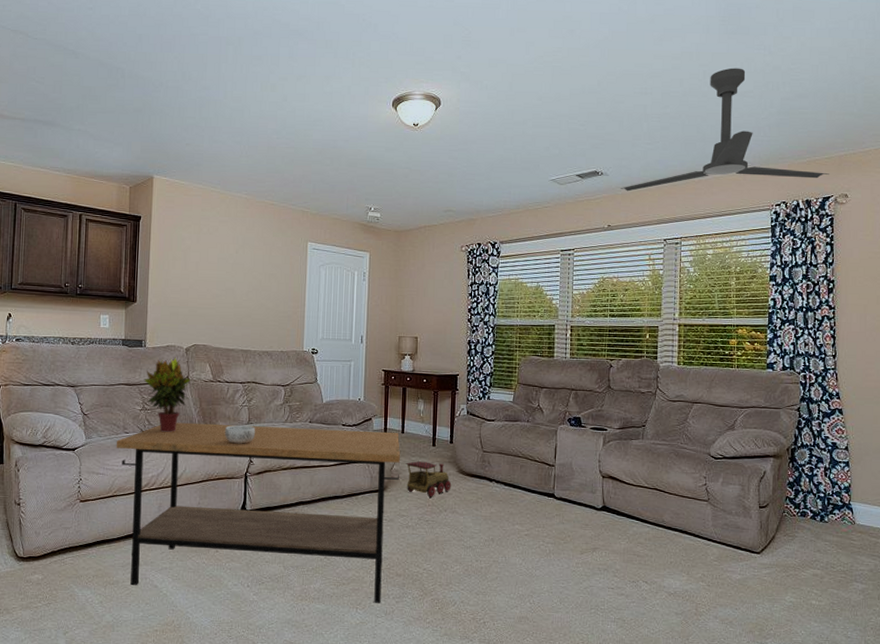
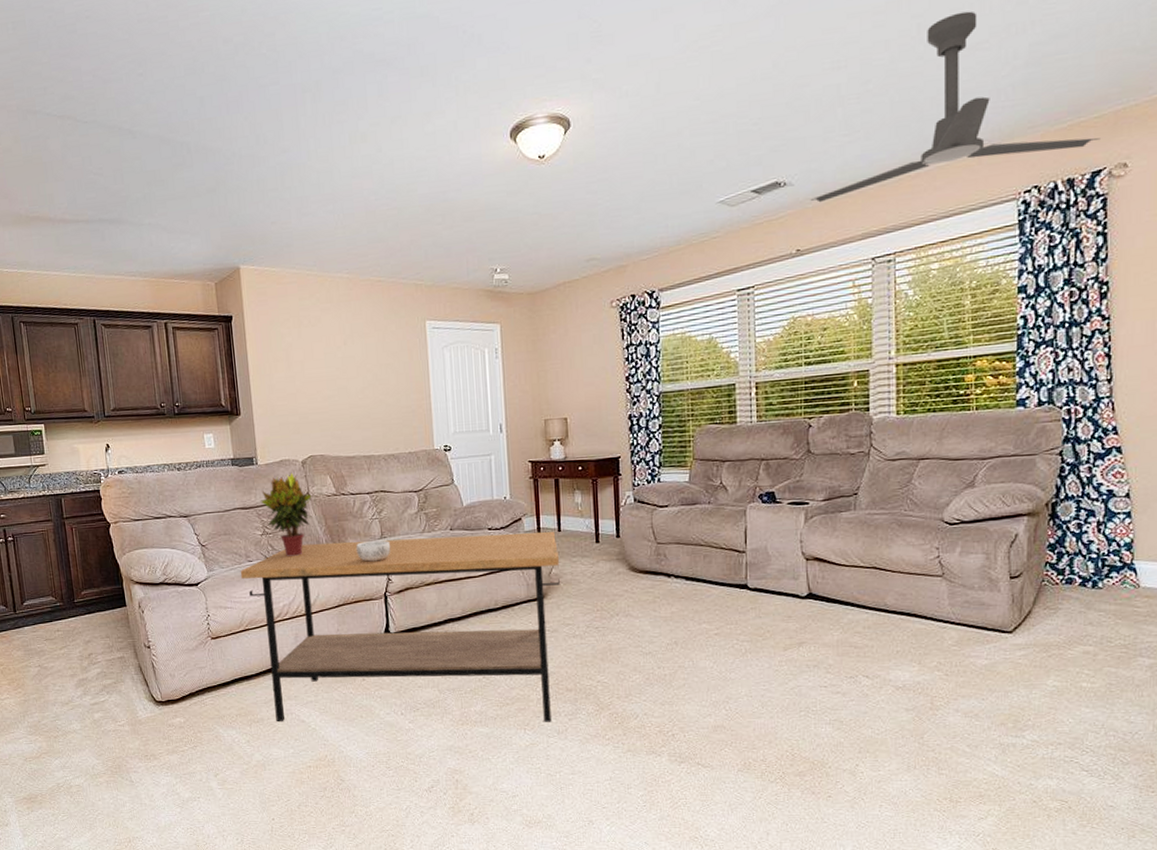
toy train: present [405,461,452,498] -> none [566,561,622,601]

